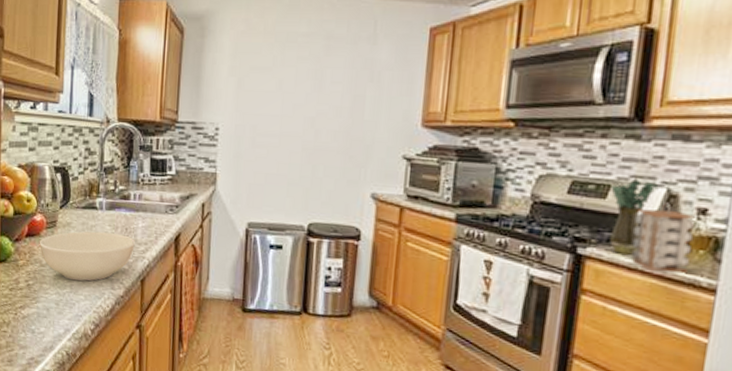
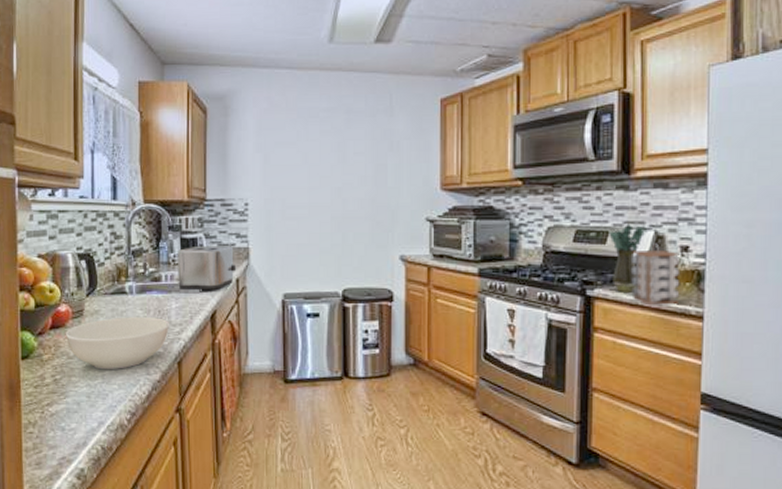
toaster: none [145,167,203,214] -> present [178,245,237,291]

